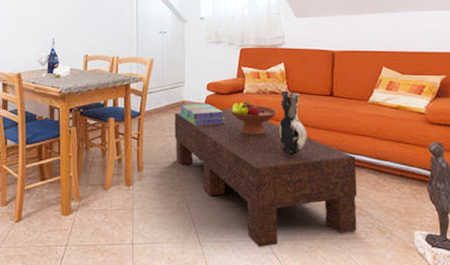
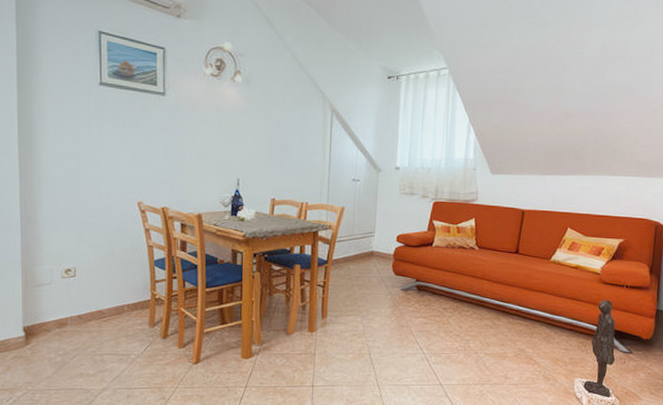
coffee table: present [174,109,357,248] -> none [361,261,532,392]
stack of books: present [179,103,226,126] -> none [367,254,413,276]
fruit bowl: present [229,102,278,136] -> none [417,255,464,289]
decorative vase: present [277,90,307,157] -> none [462,246,490,310]

